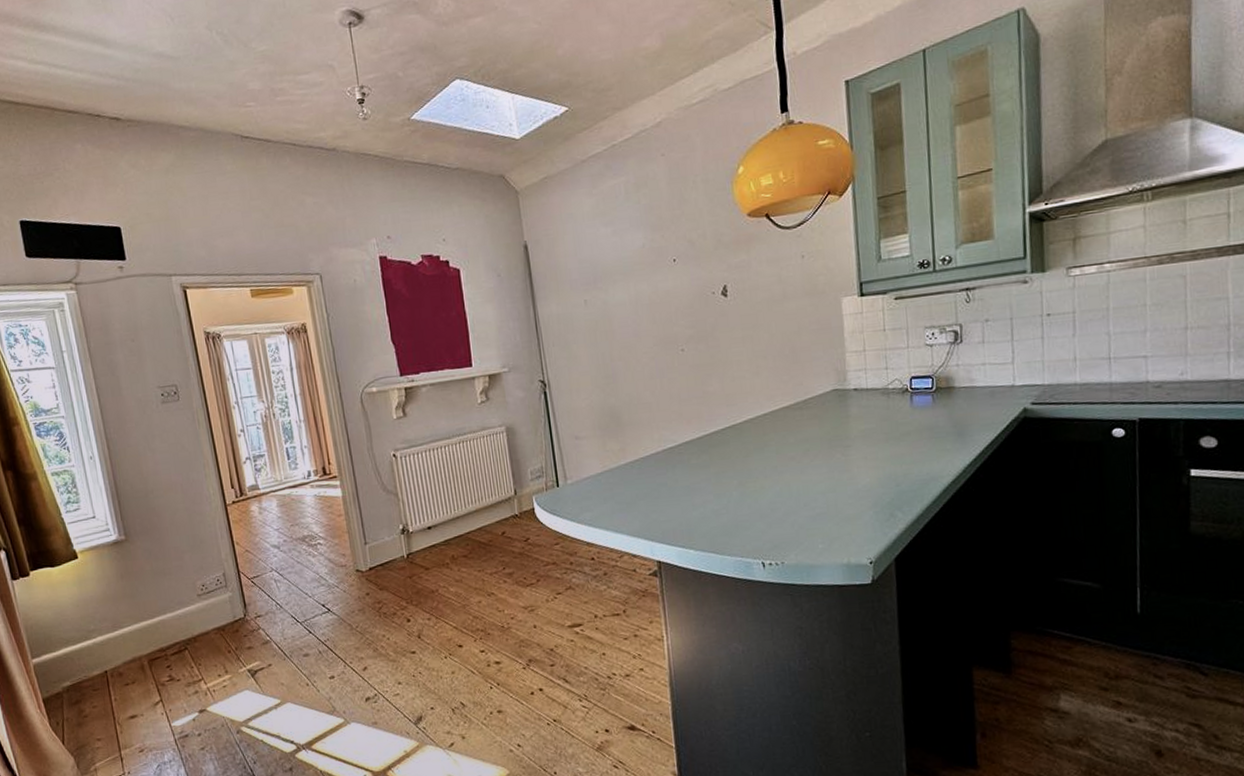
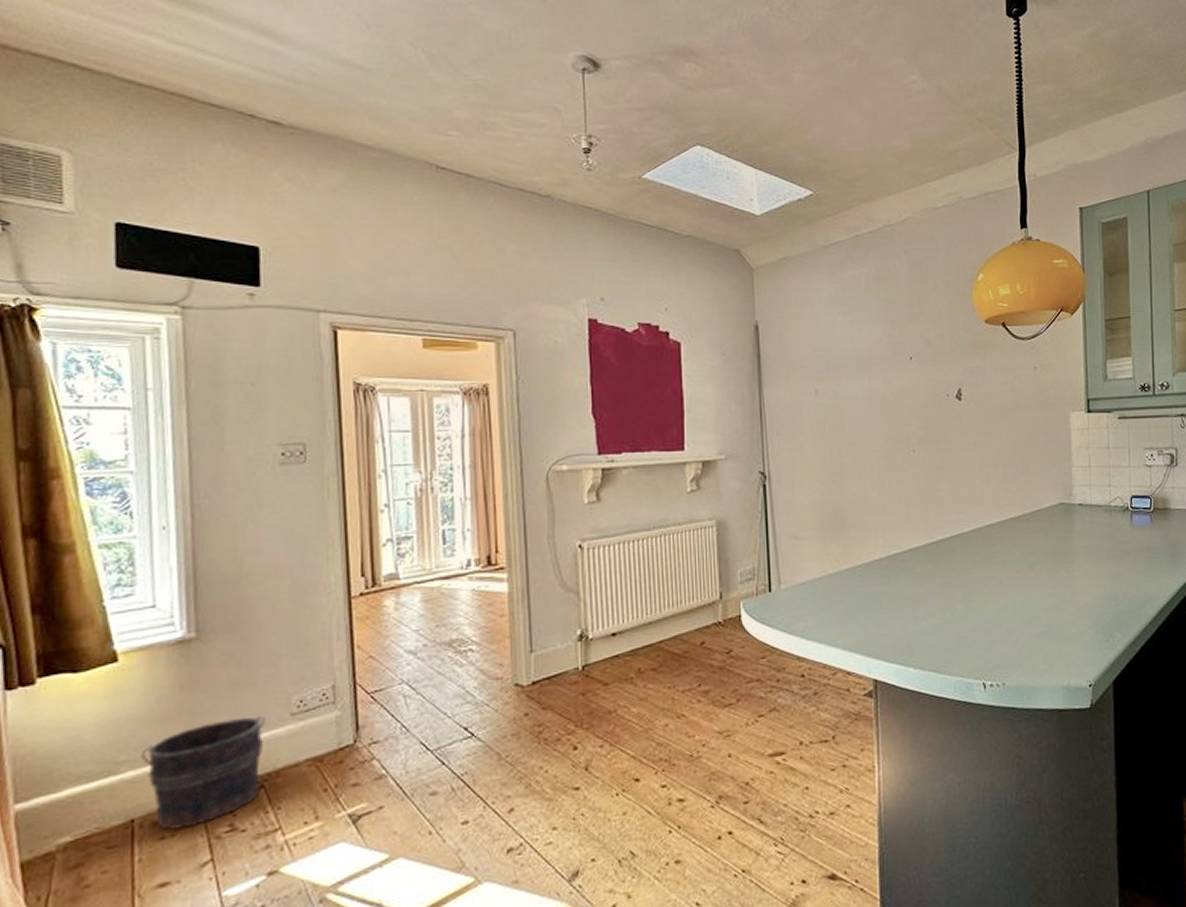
bucket: none [103,596,185,679] -> present [141,715,265,830]

